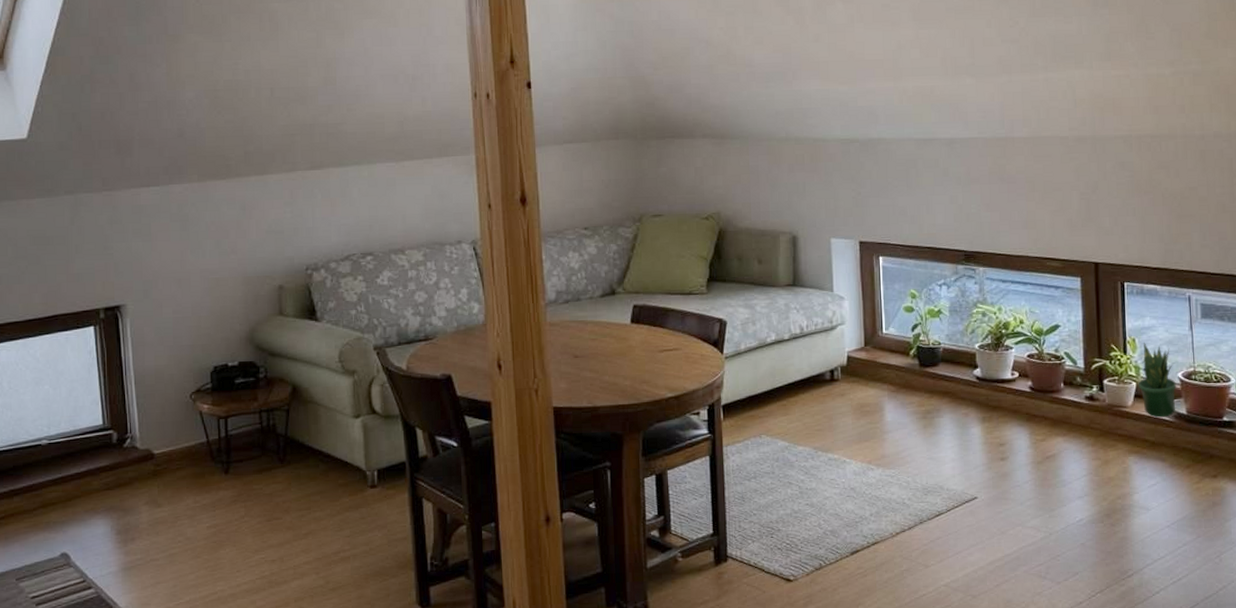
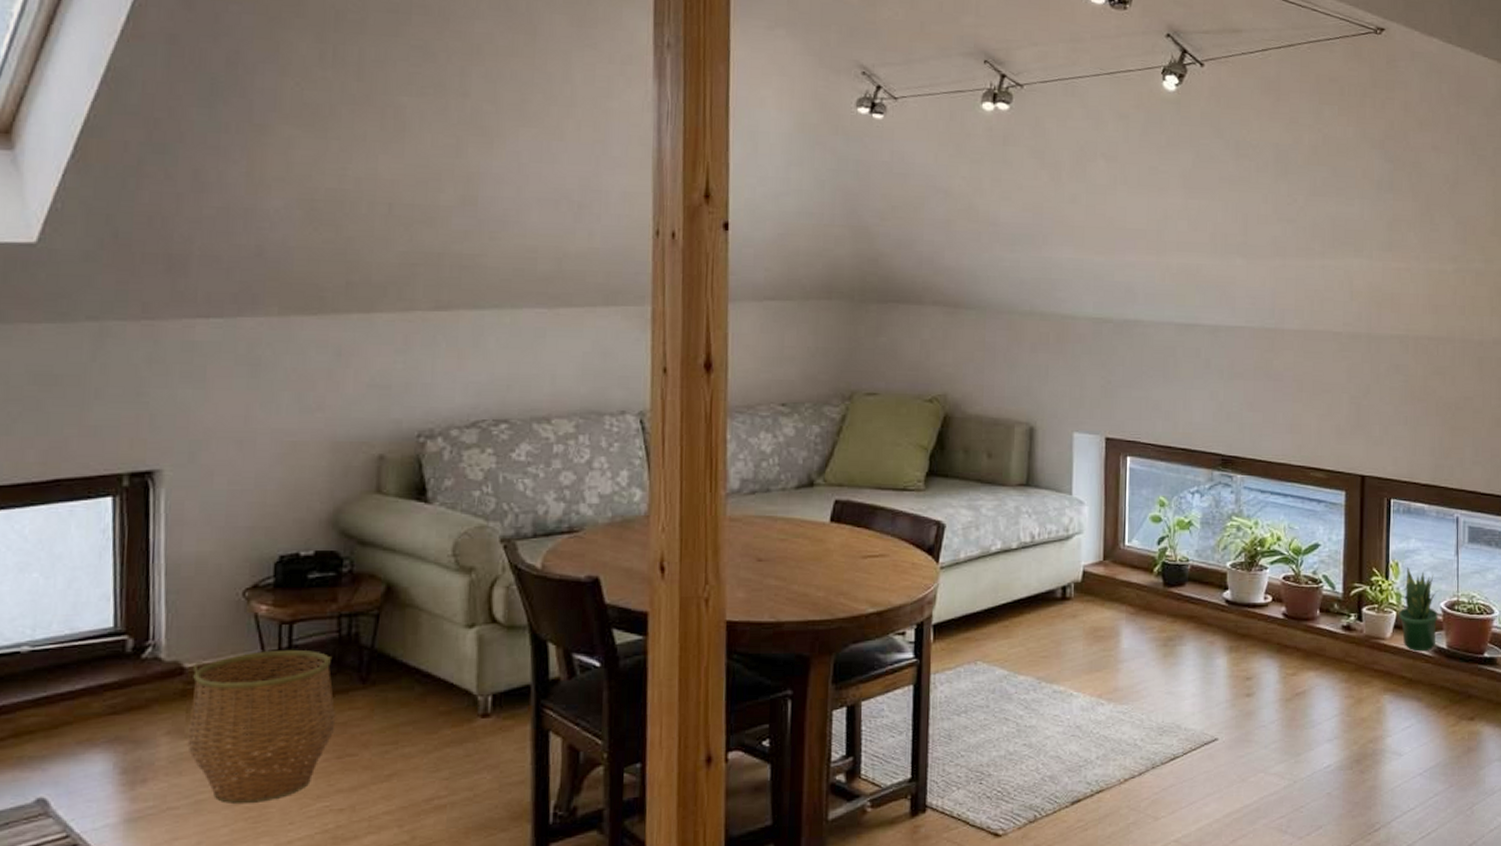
basket: none [160,438,265,556] -> present [187,649,338,803]

